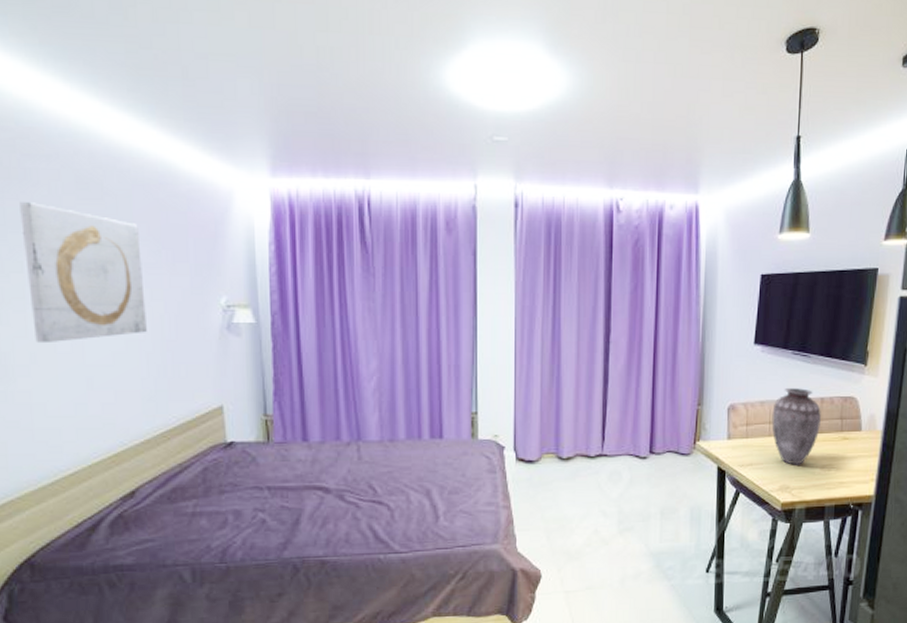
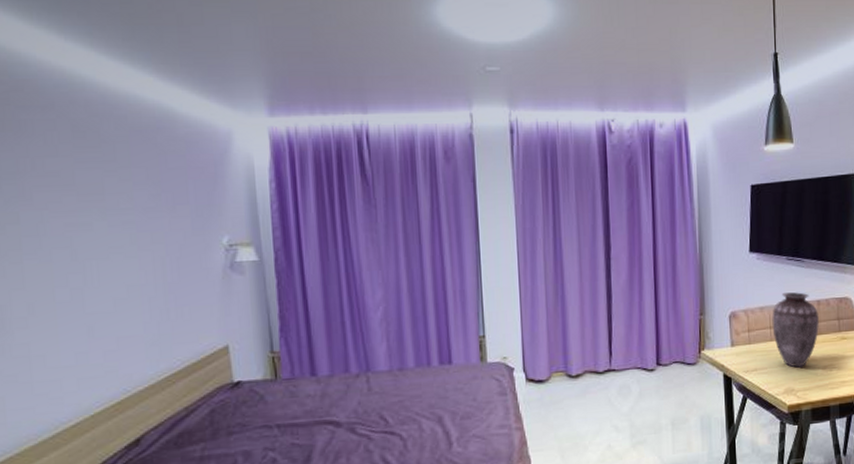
wall art: present [20,202,147,344] -> none [15,153,148,294]

